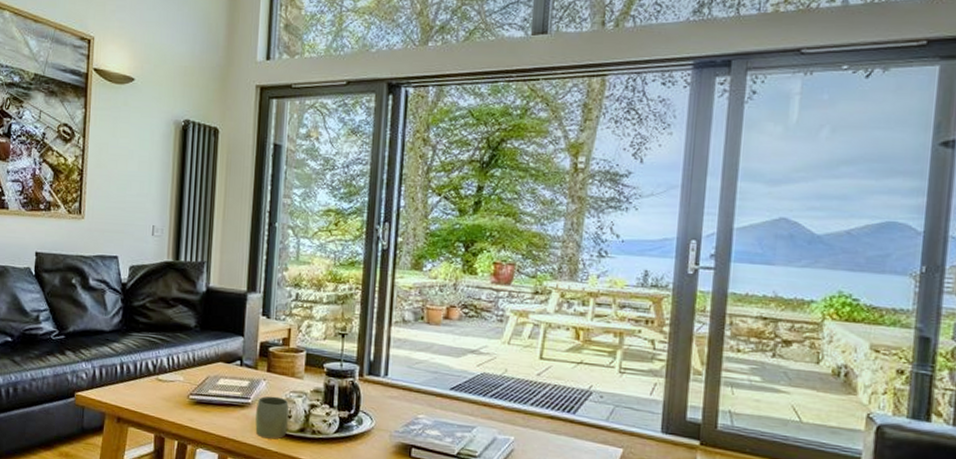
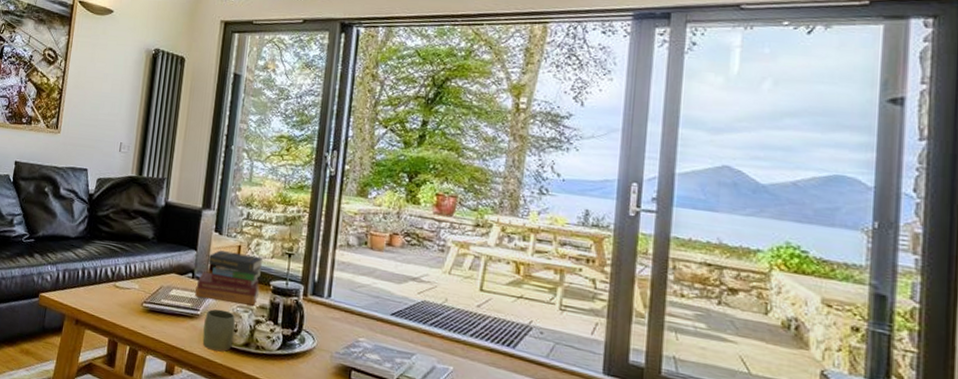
books: none [245,335,316,390] -> present [195,250,264,306]

